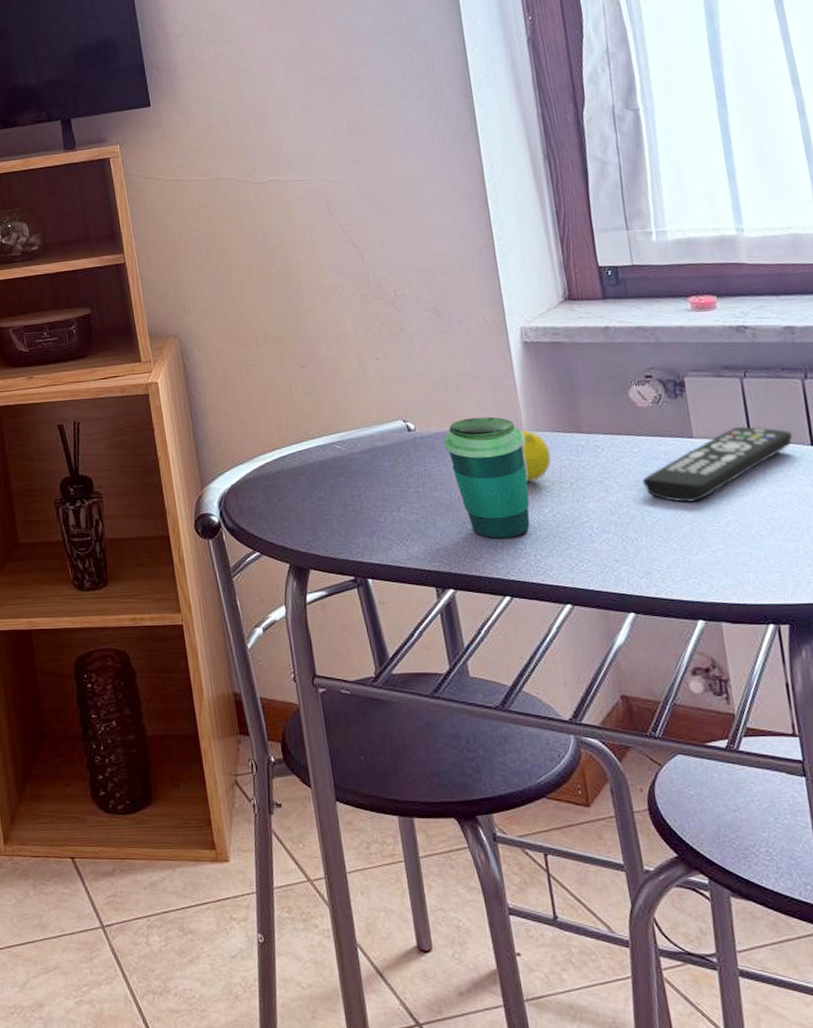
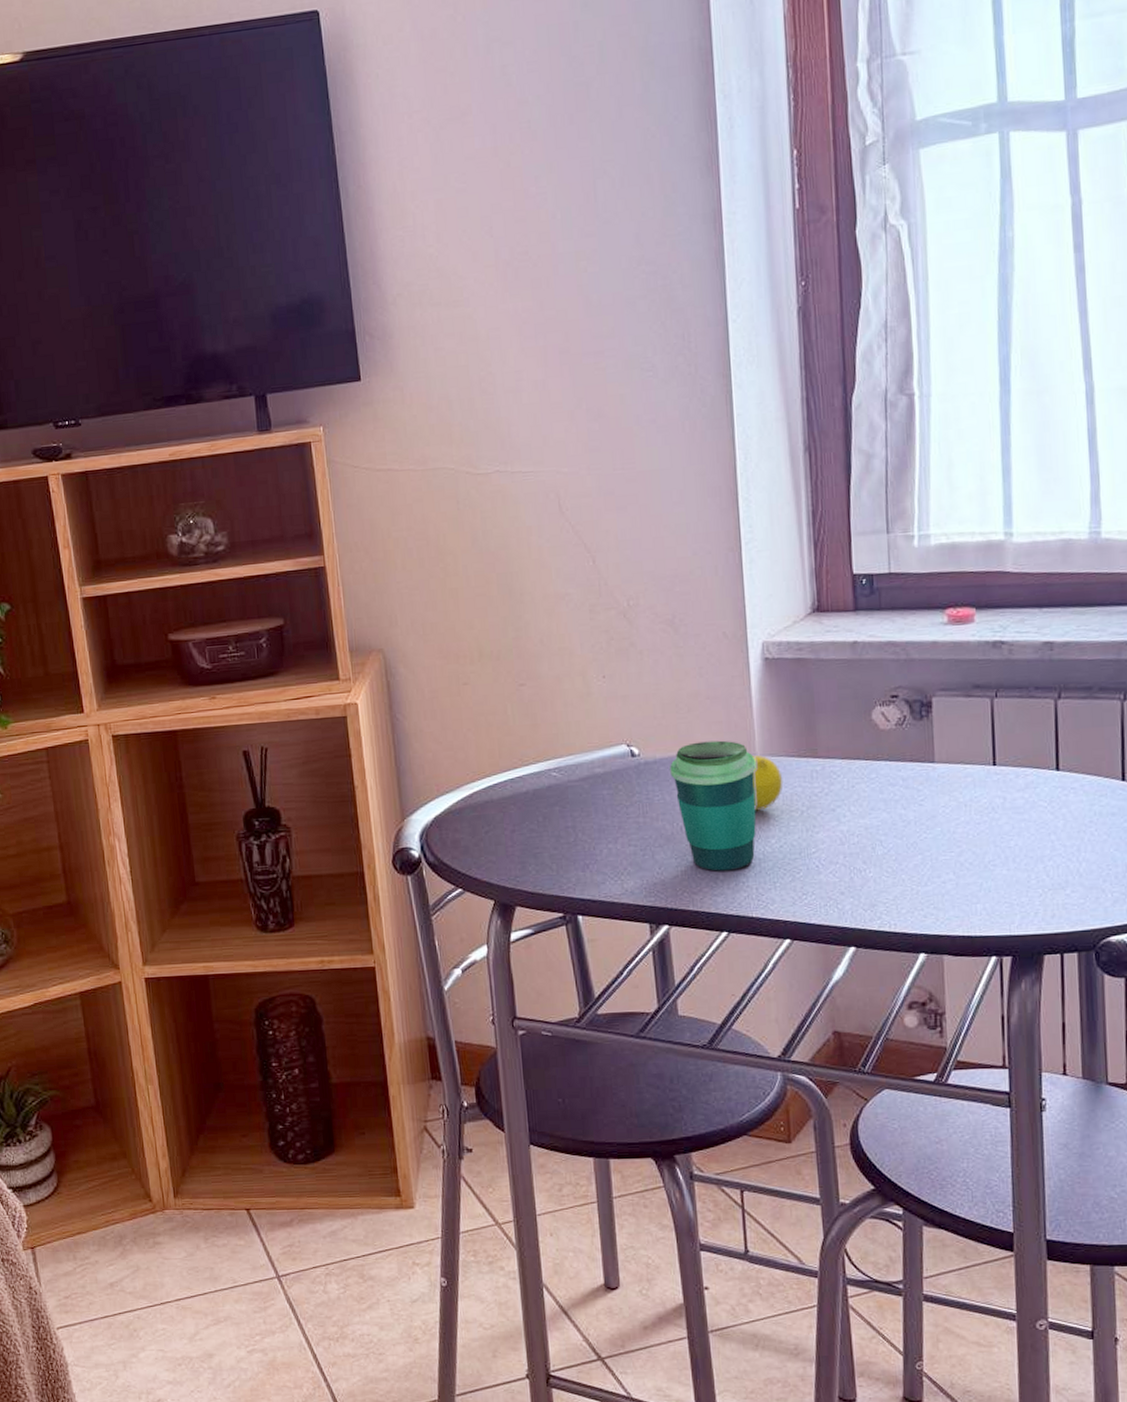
remote control: present [642,426,793,503] -> none [877,750,1039,831]

